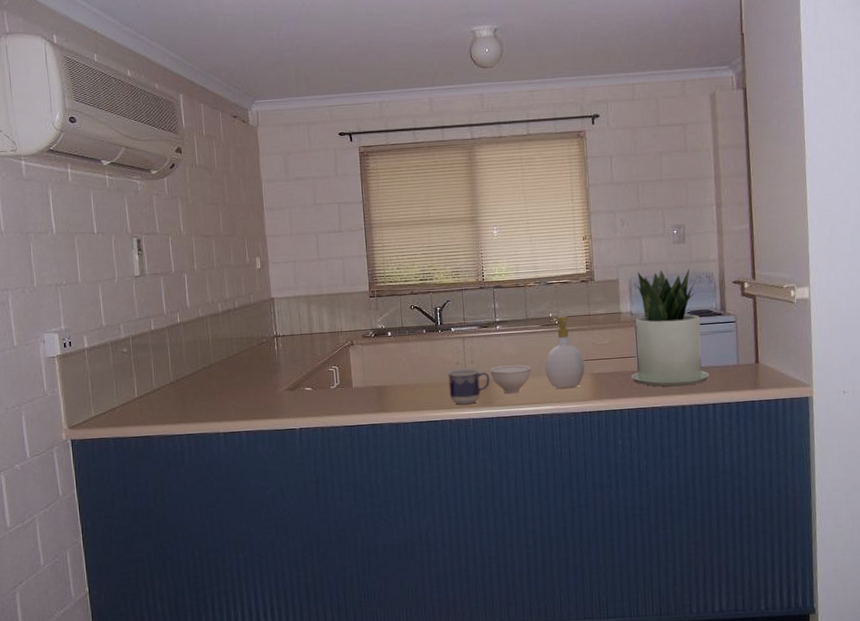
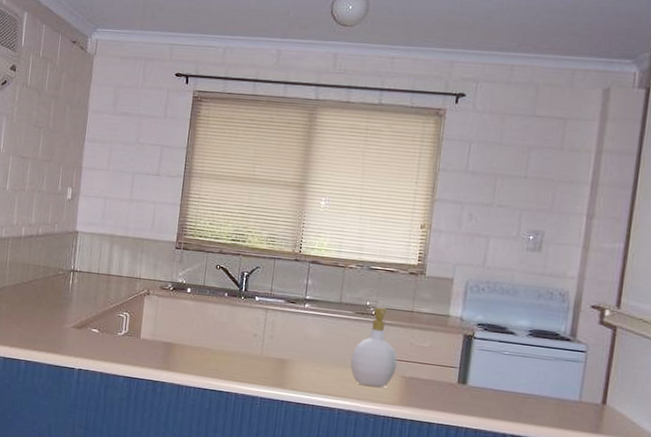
cup: present [447,368,490,406] -> none [240,340,288,383]
bowl: present [489,364,531,394] -> none [288,347,335,381]
planter: present [630,268,710,387] -> none [447,275,548,413]

